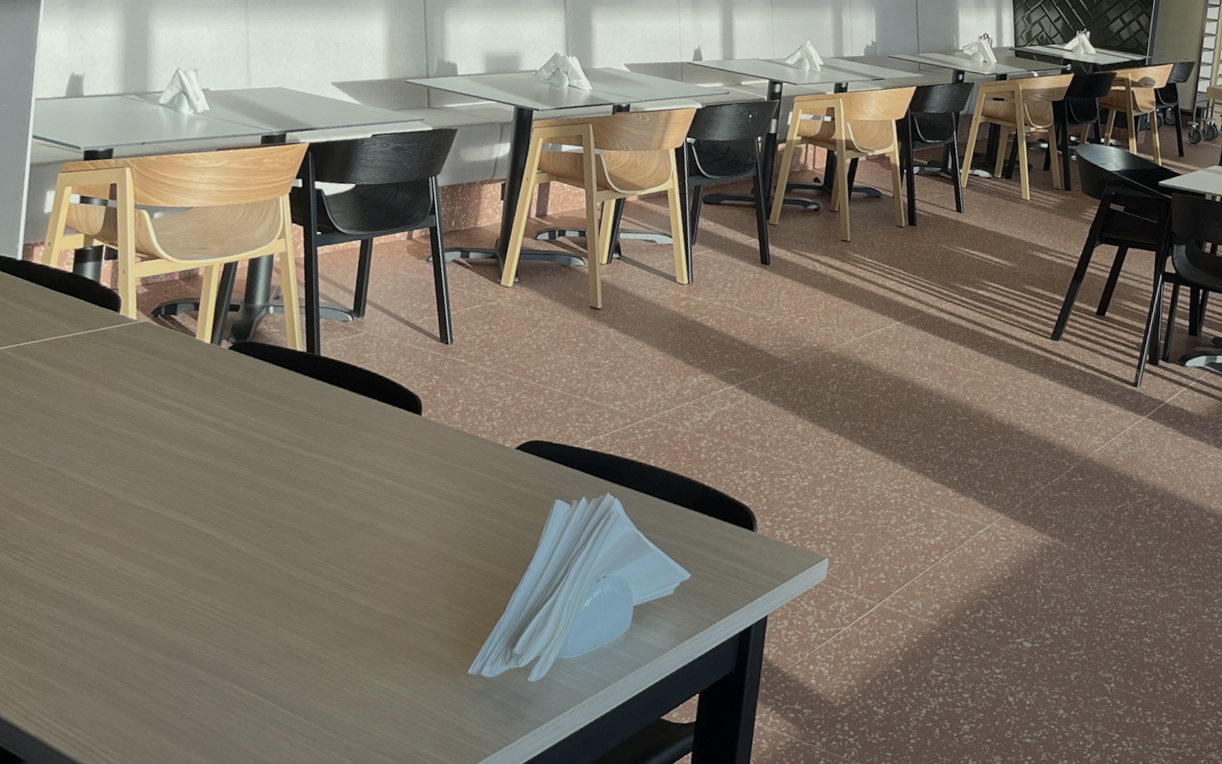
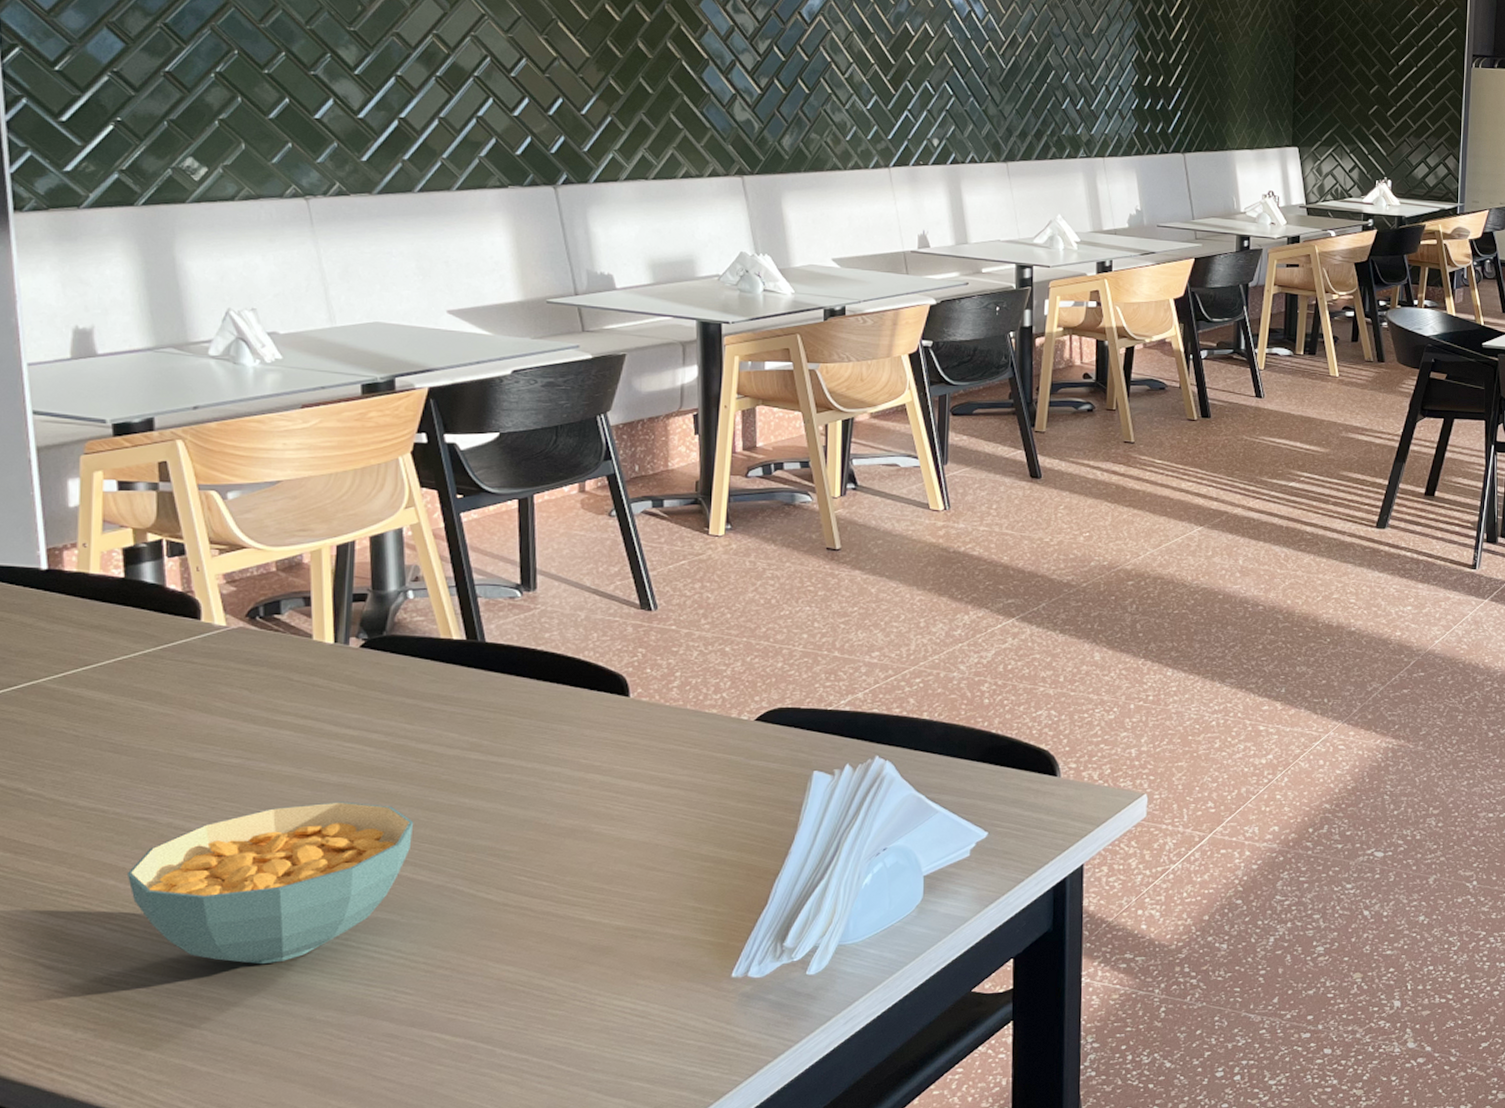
cereal bowl: none [34,474,246,605] -> present [126,801,414,965]

